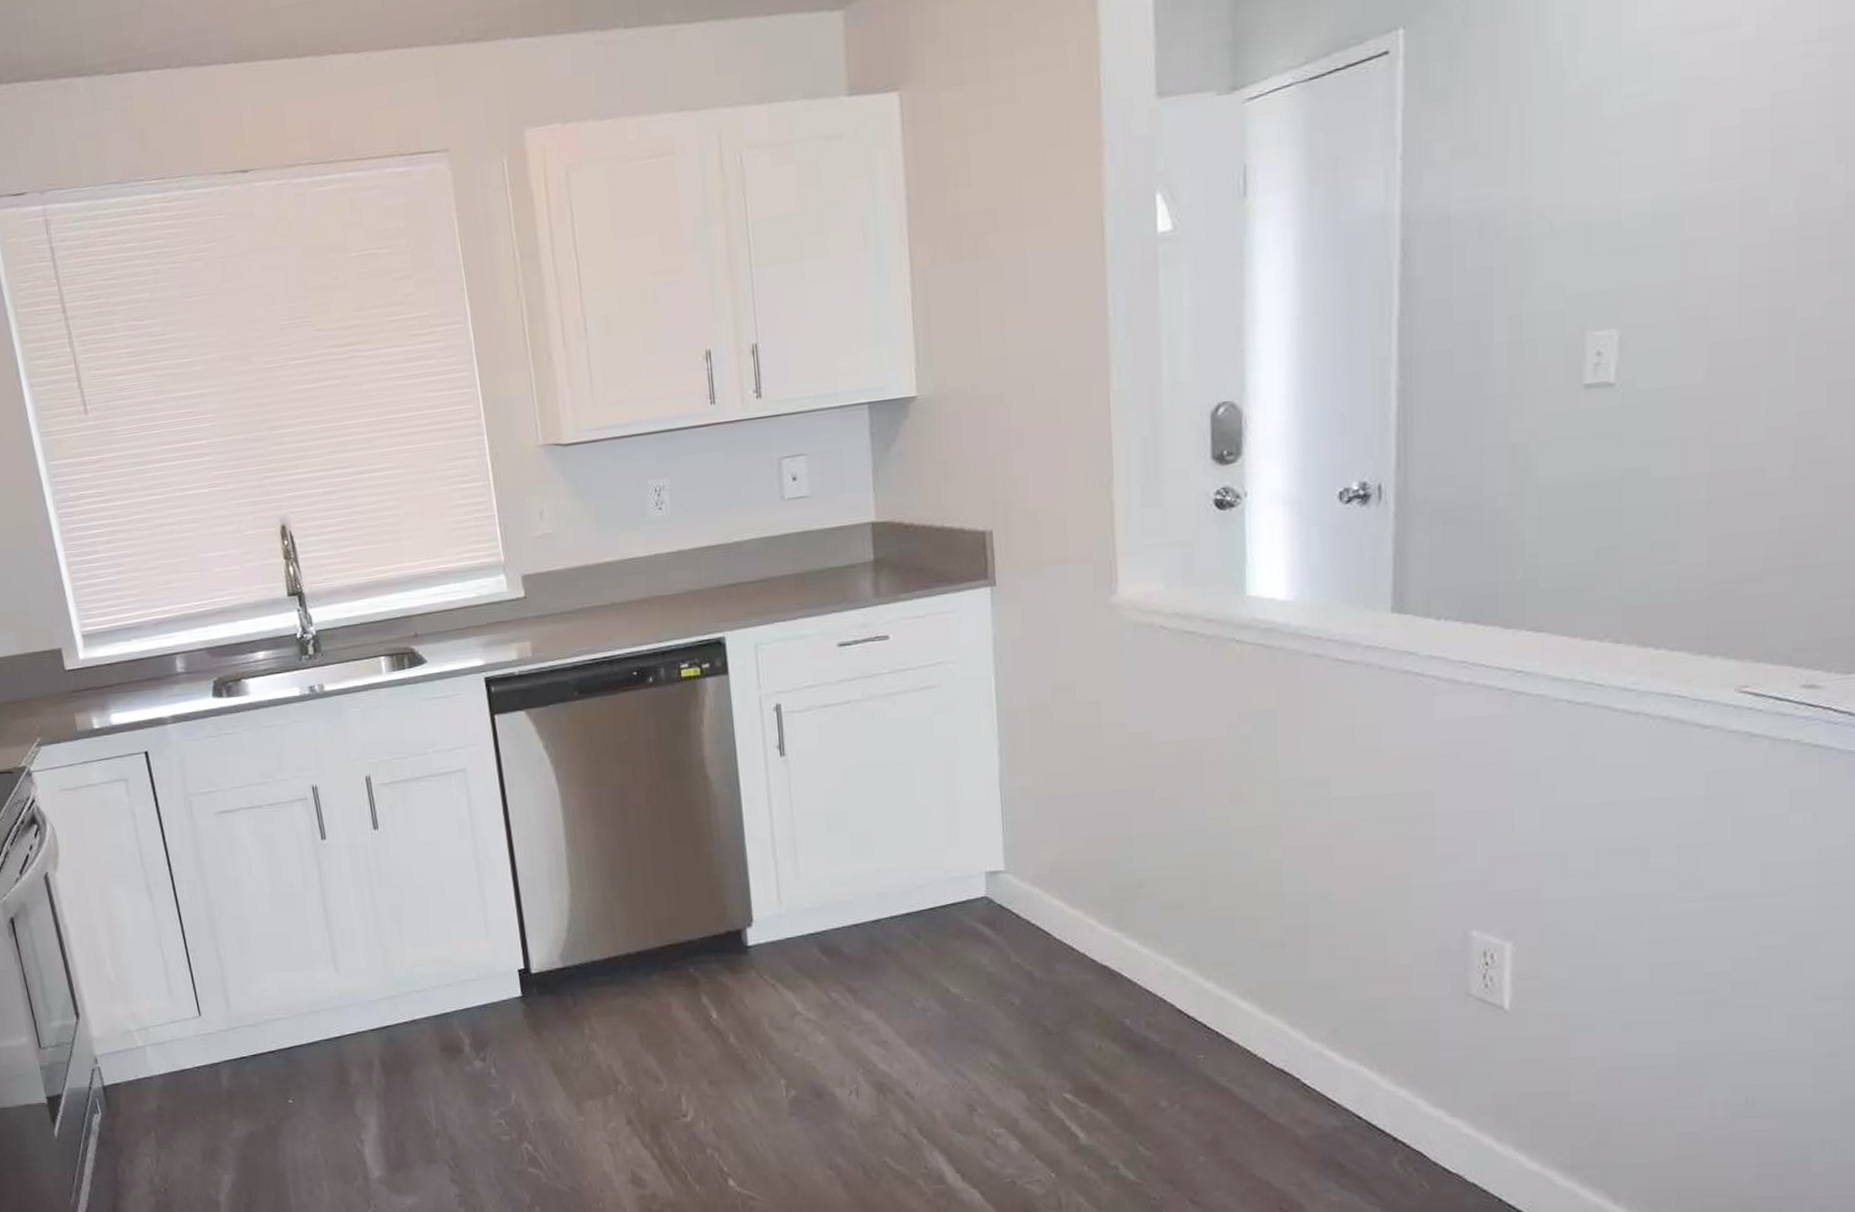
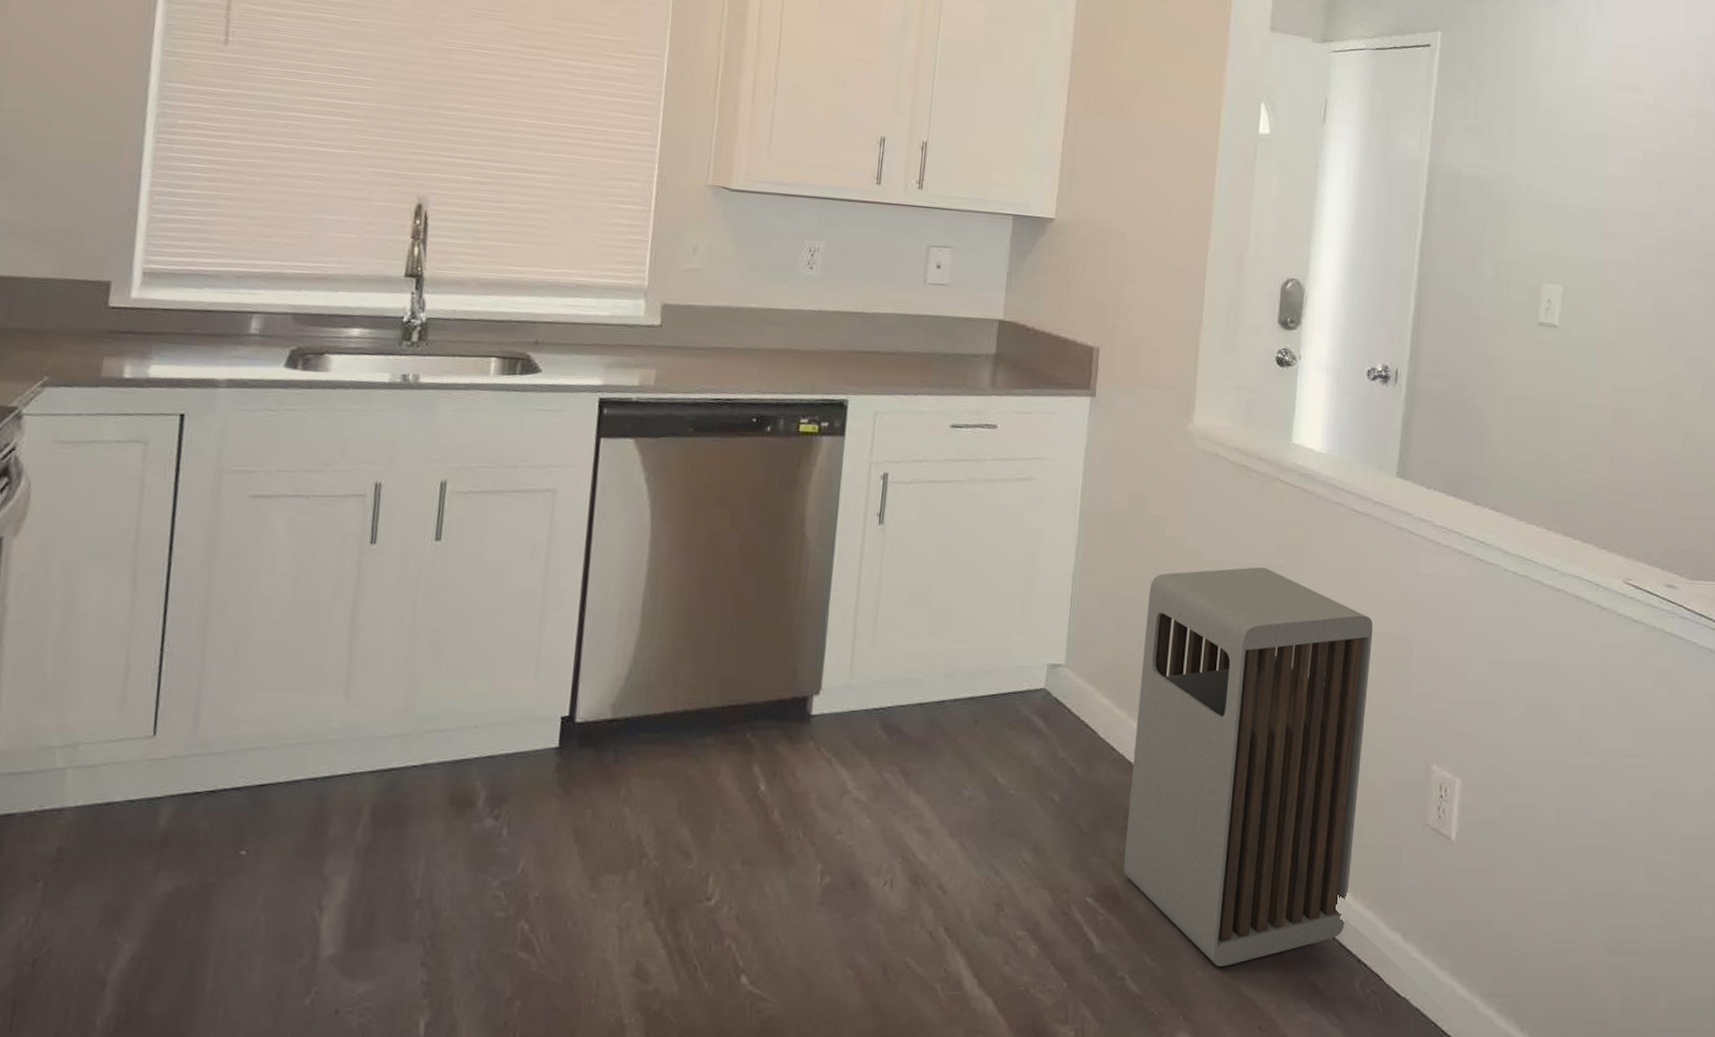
trash bin: none [1090,740,1378,1152] -> present [1123,567,1373,967]

